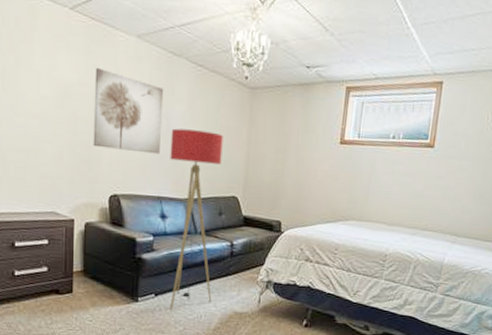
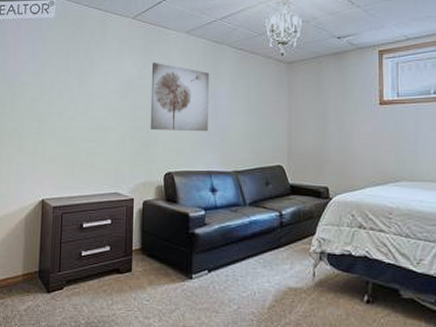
floor lamp: present [170,128,223,310] -> none [217,106,265,287]

